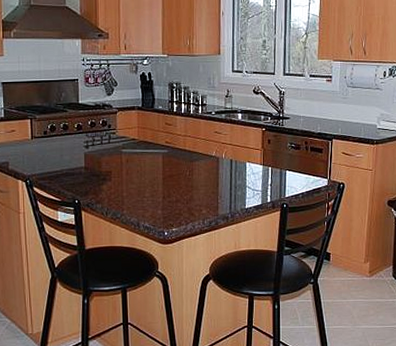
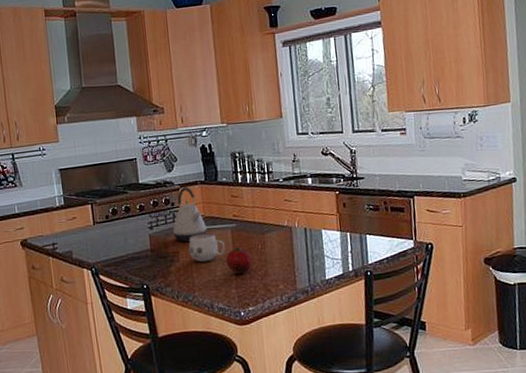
kettle: none [108,111,139,163] -> present [173,187,207,242]
mug: none [120,156,155,183] -> present [188,233,225,263]
fruit: none [154,172,180,197] -> present [225,247,253,274]

